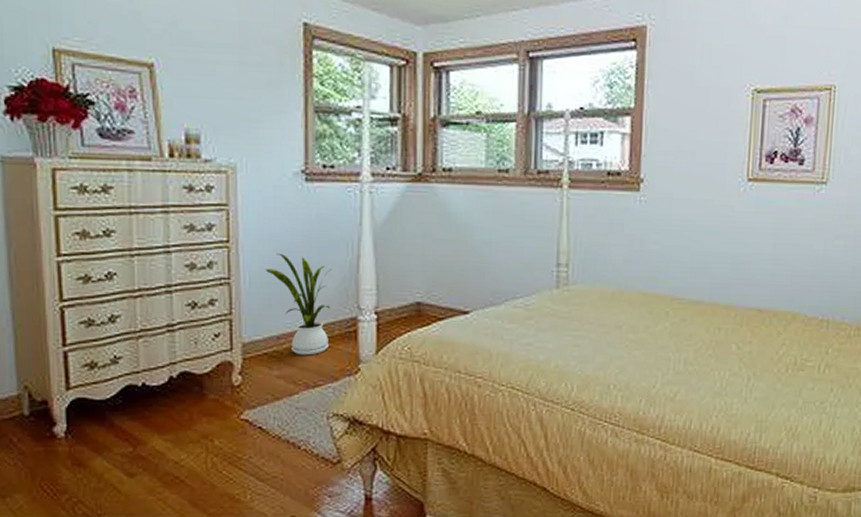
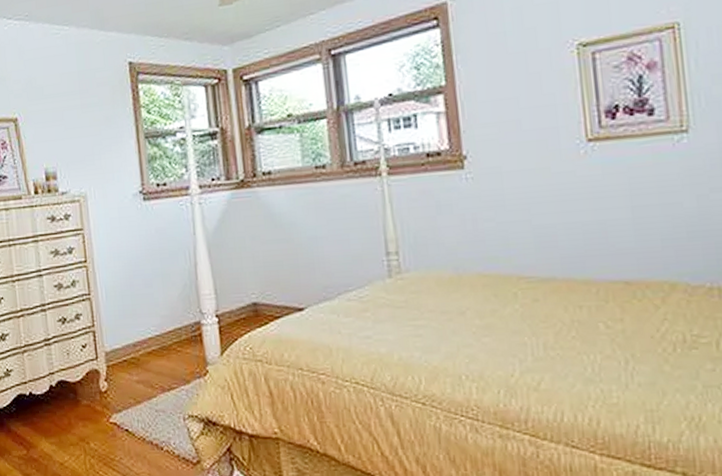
house plant: present [265,253,331,356] -> none [118,267,178,361]

